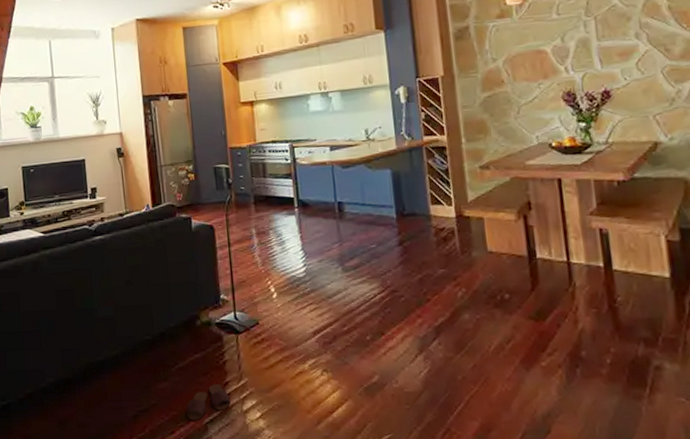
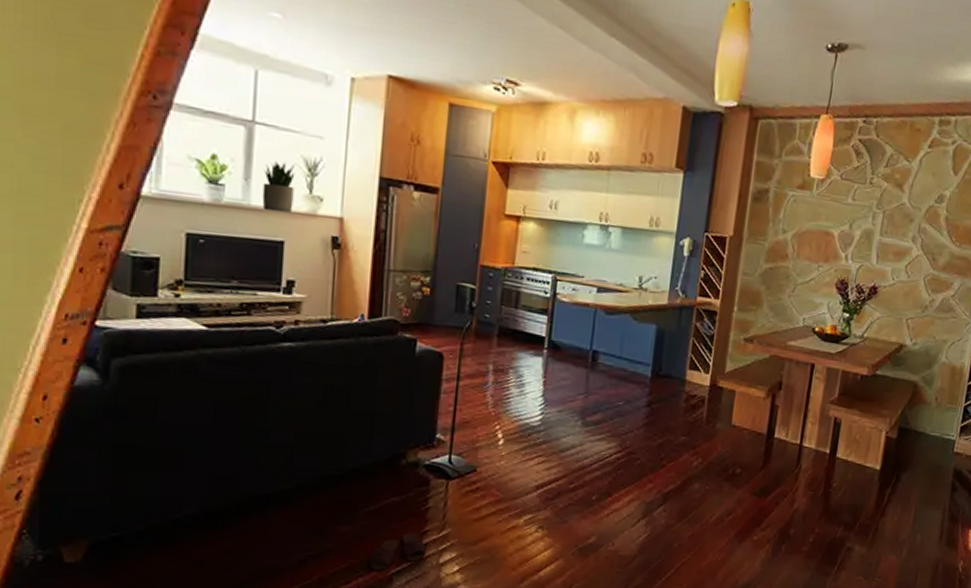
planter: none [64,100,87,139] -> present [262,160,296,214]

